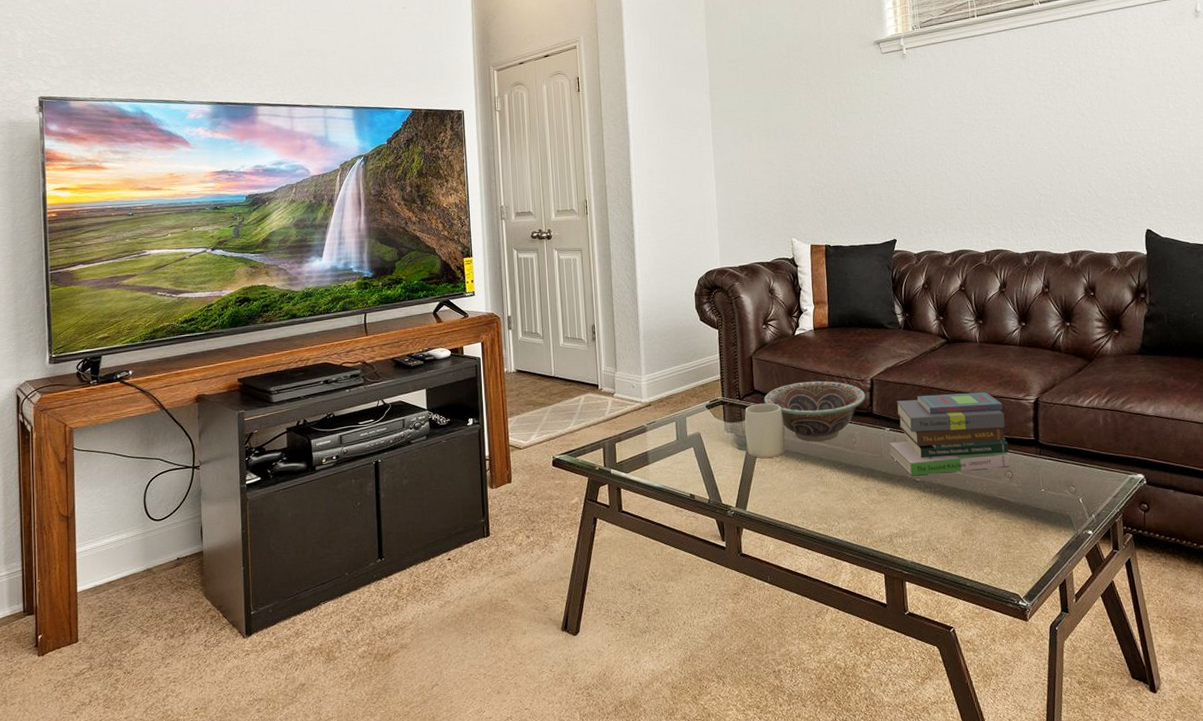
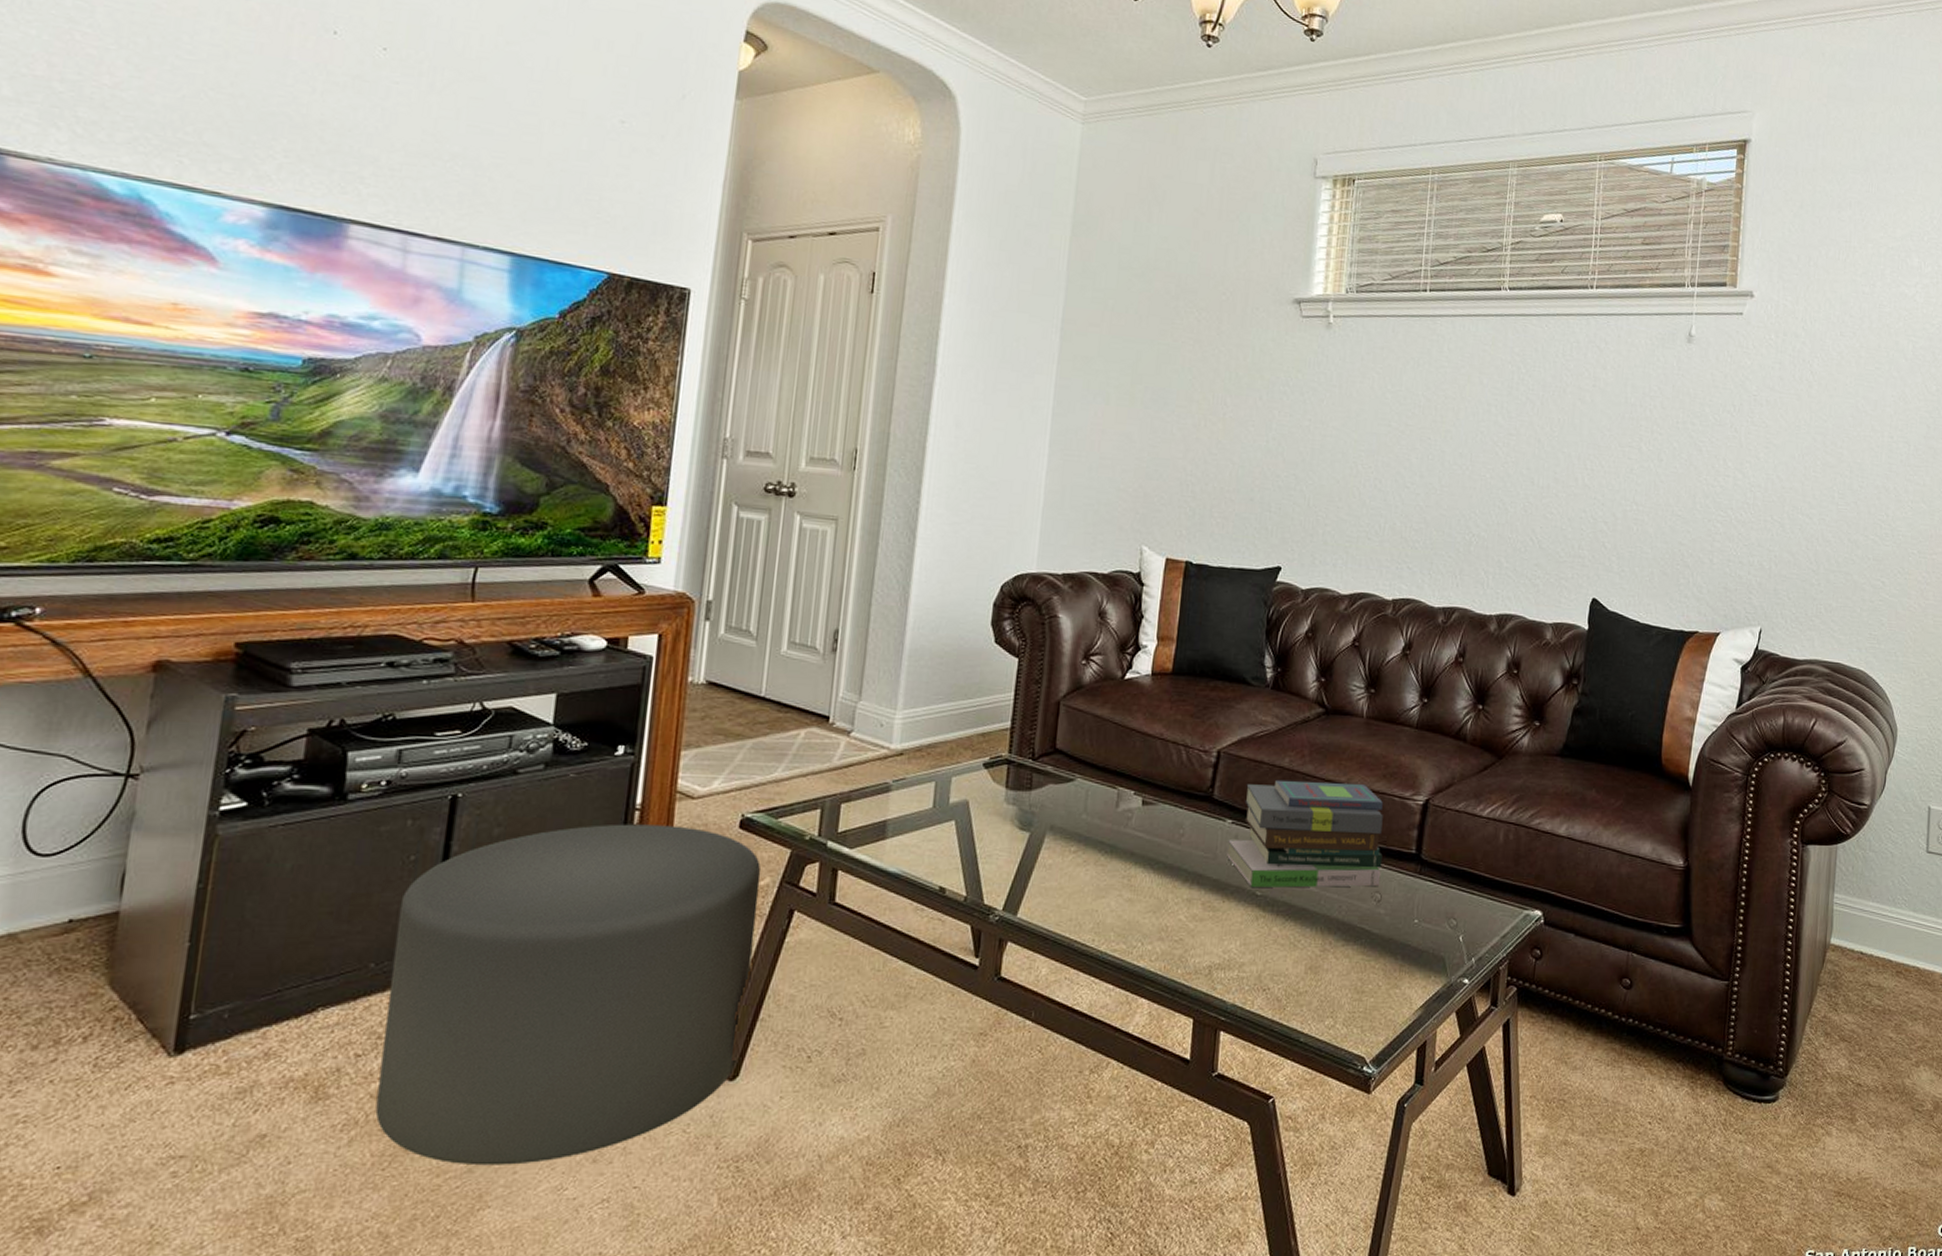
pouf: none [356,468,578,698] -> present [375,824,761,1166]
mug: present [744,403,786,458] -> none [1031,768,1091,845]
decorative bowl: present [763,381,866,442] -> none [1066,744,1207,829]

